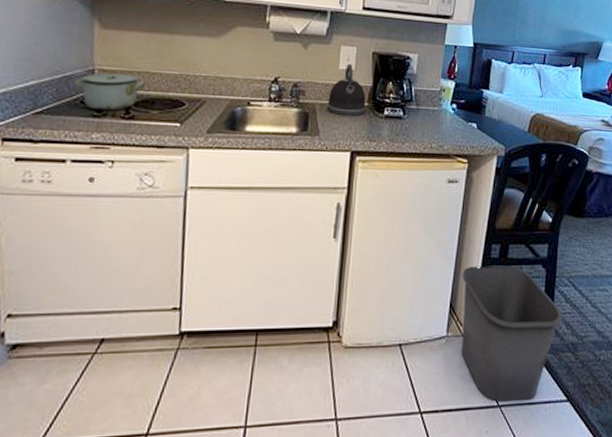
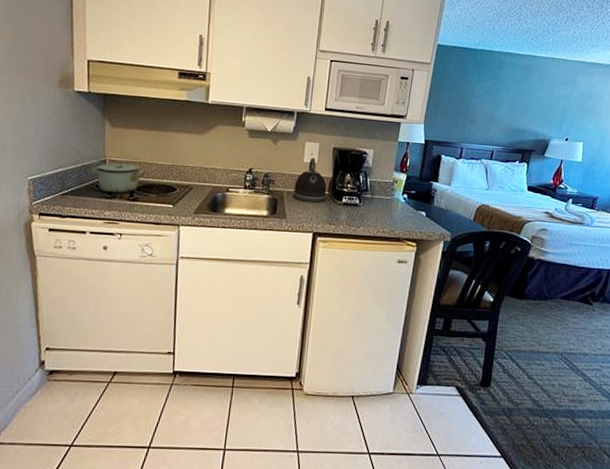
waste bin: present [461,266,563,402] -> none [406,335,500,453]

